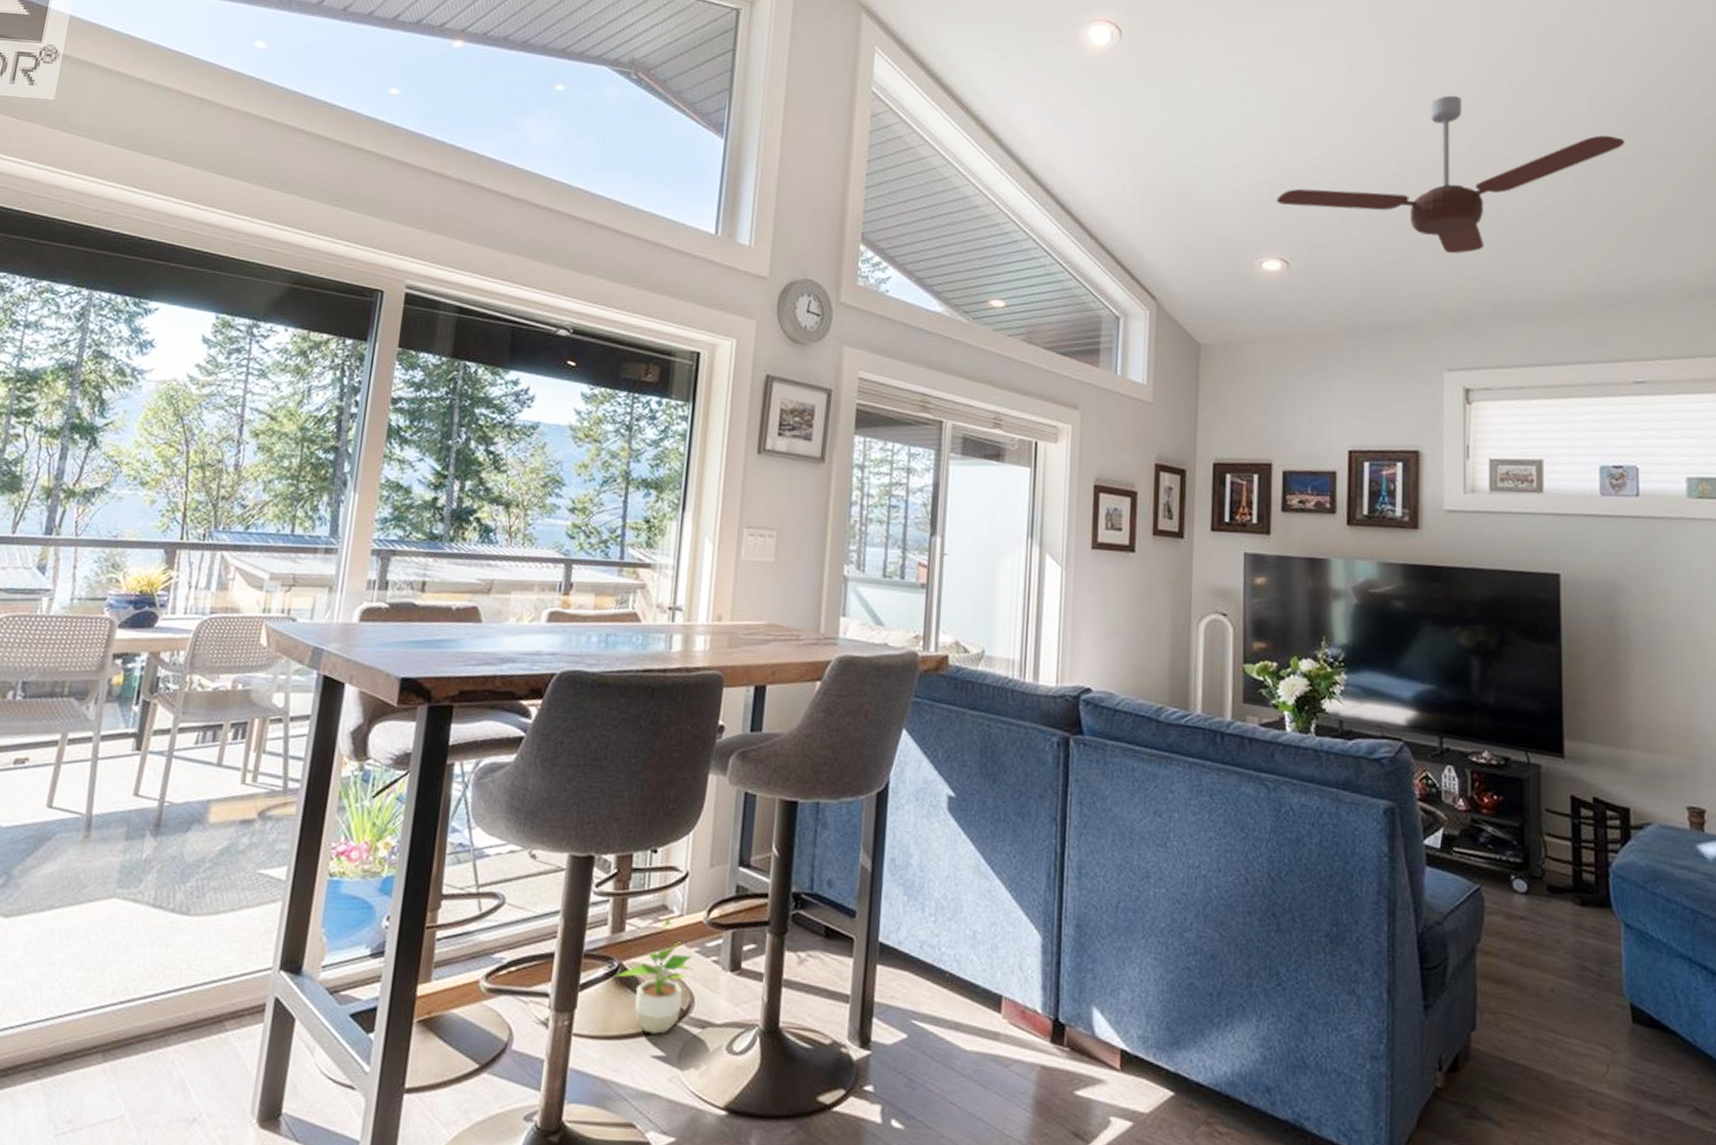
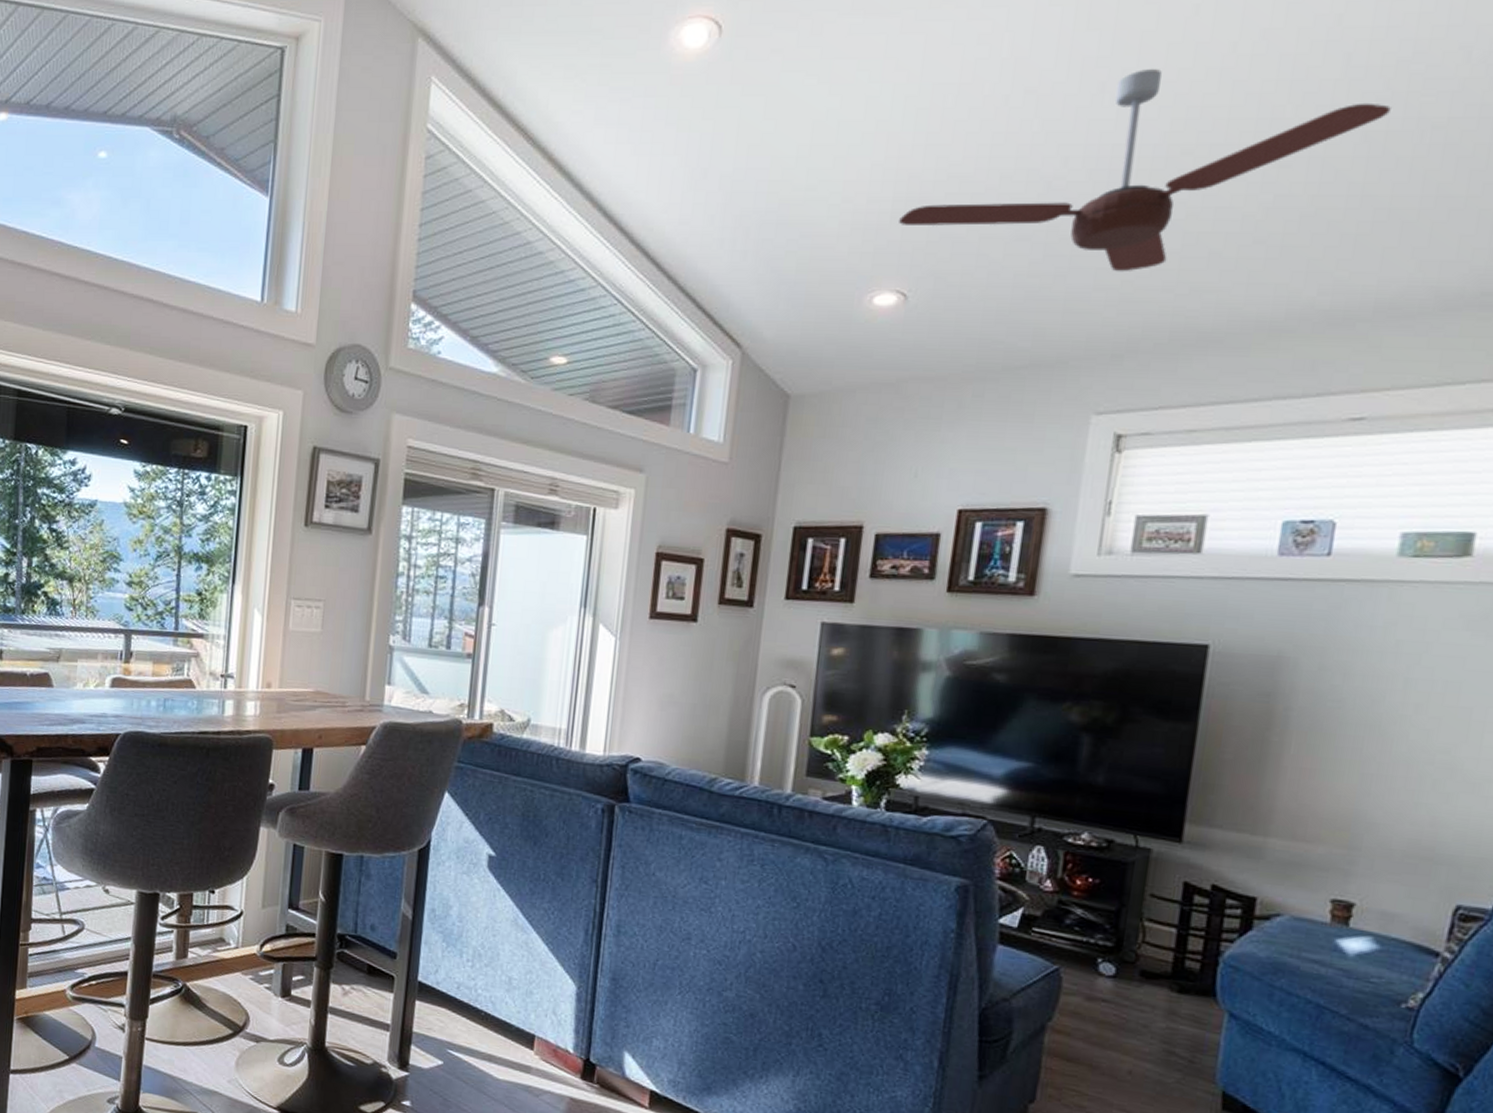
potted plant: present [615,917,694,1034] -> none [180,948,249,1044]

